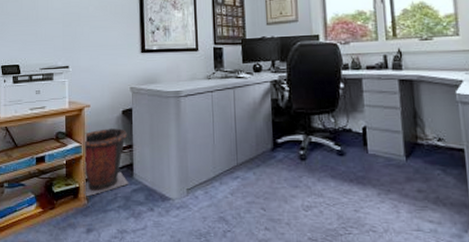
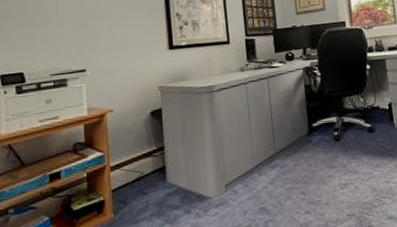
waste bin: present [83,127,129,197] -> none [107,131,162,210]

